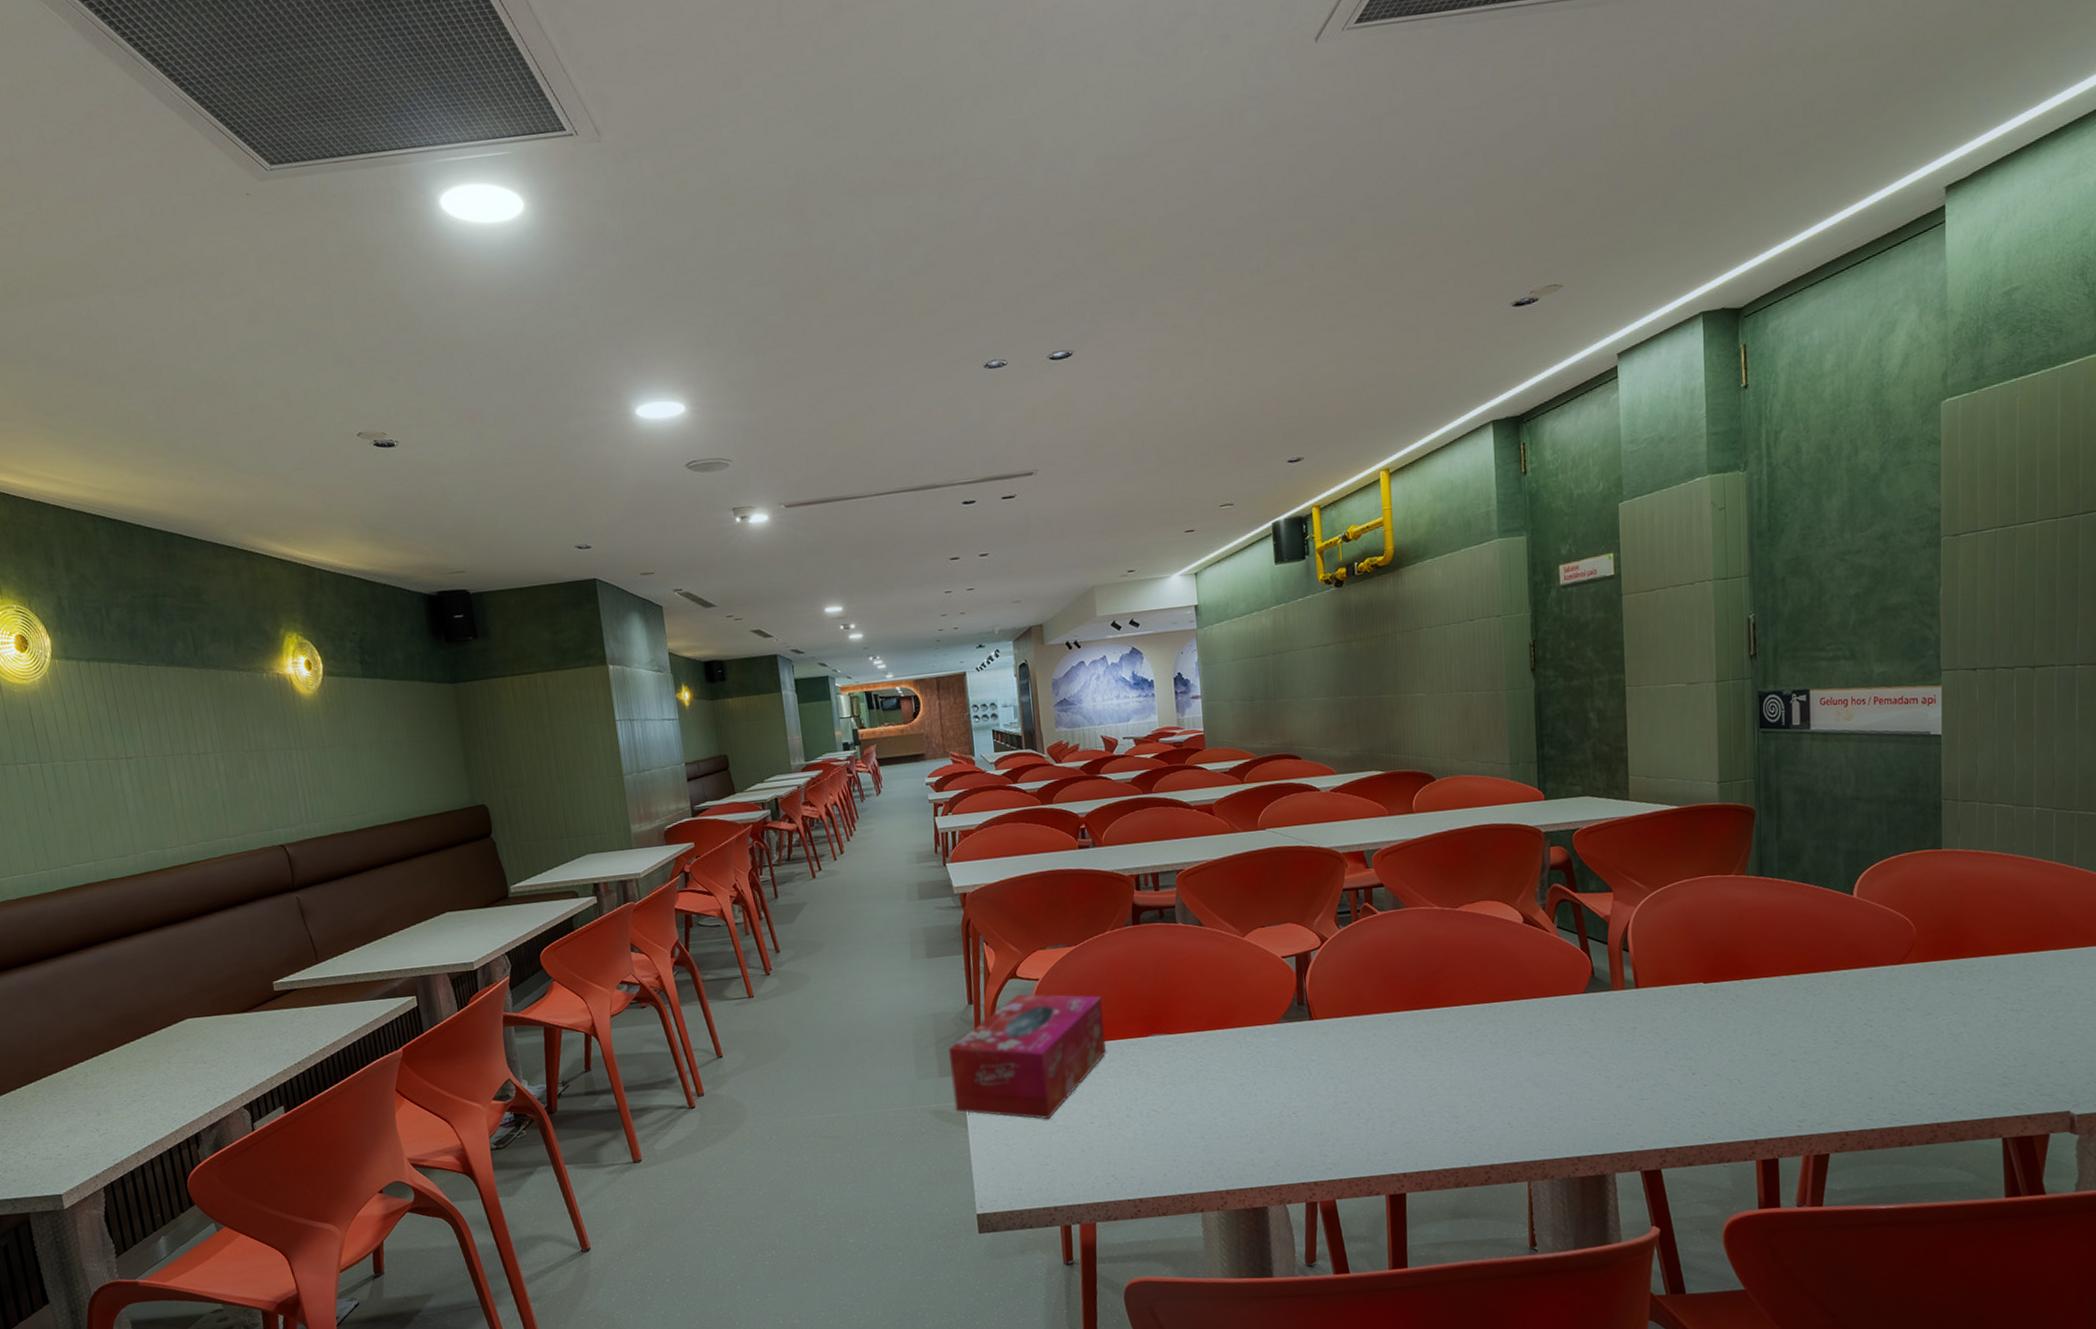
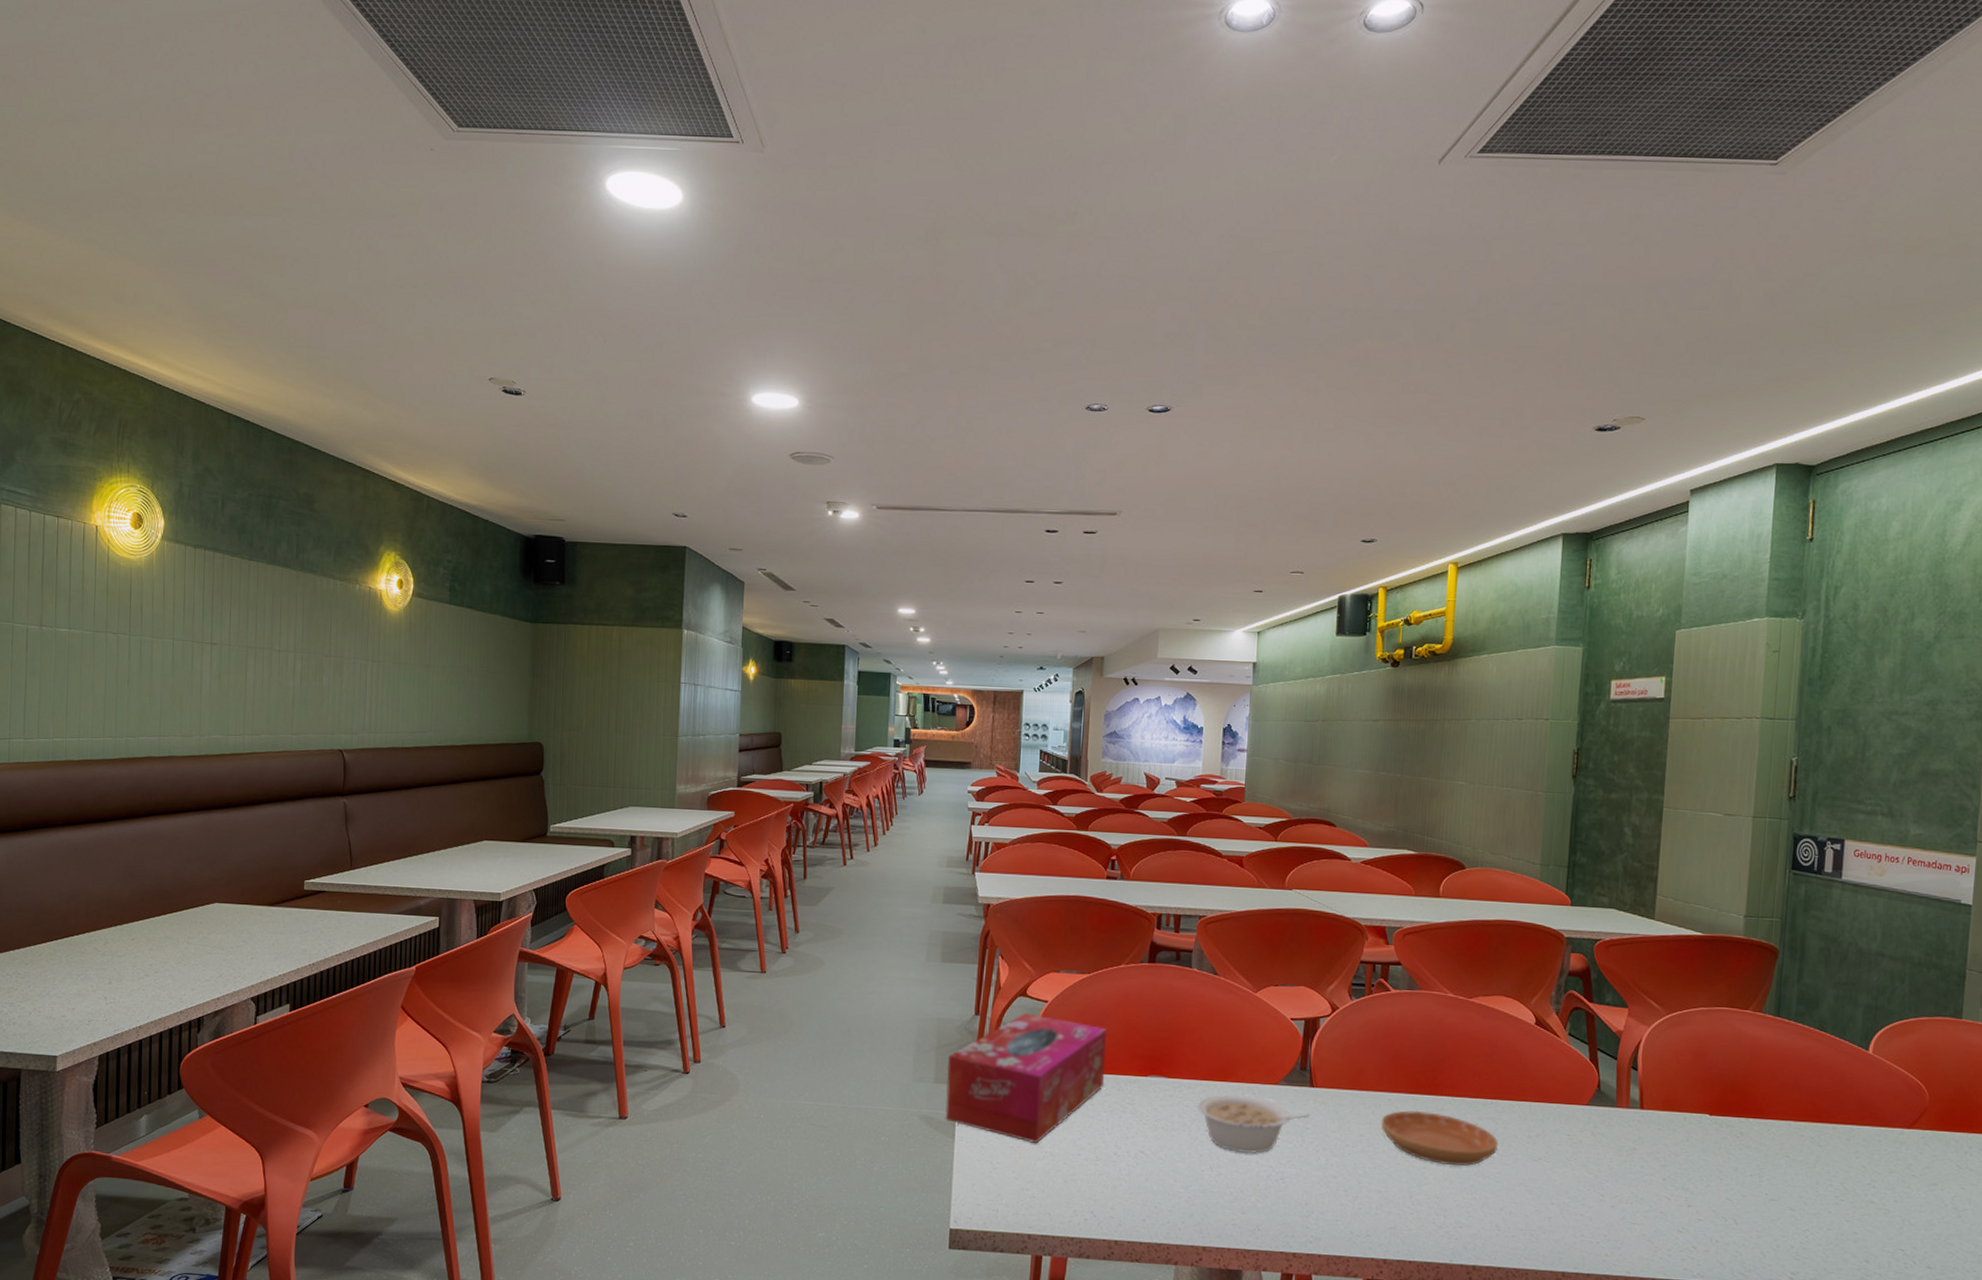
legume: none [1201,1038,1313,1096] -> present [1197,1095,1310,1154]
saucer: none [1383,1024,1502,1074] -> present [1380,1110,1499,1167]

